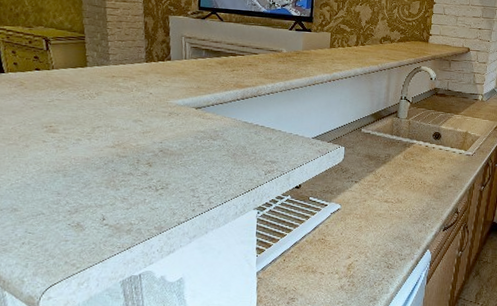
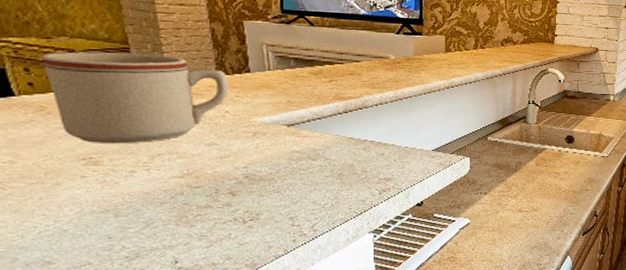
mug: none [24,39,154,116] -> present [42,52,229,144]

